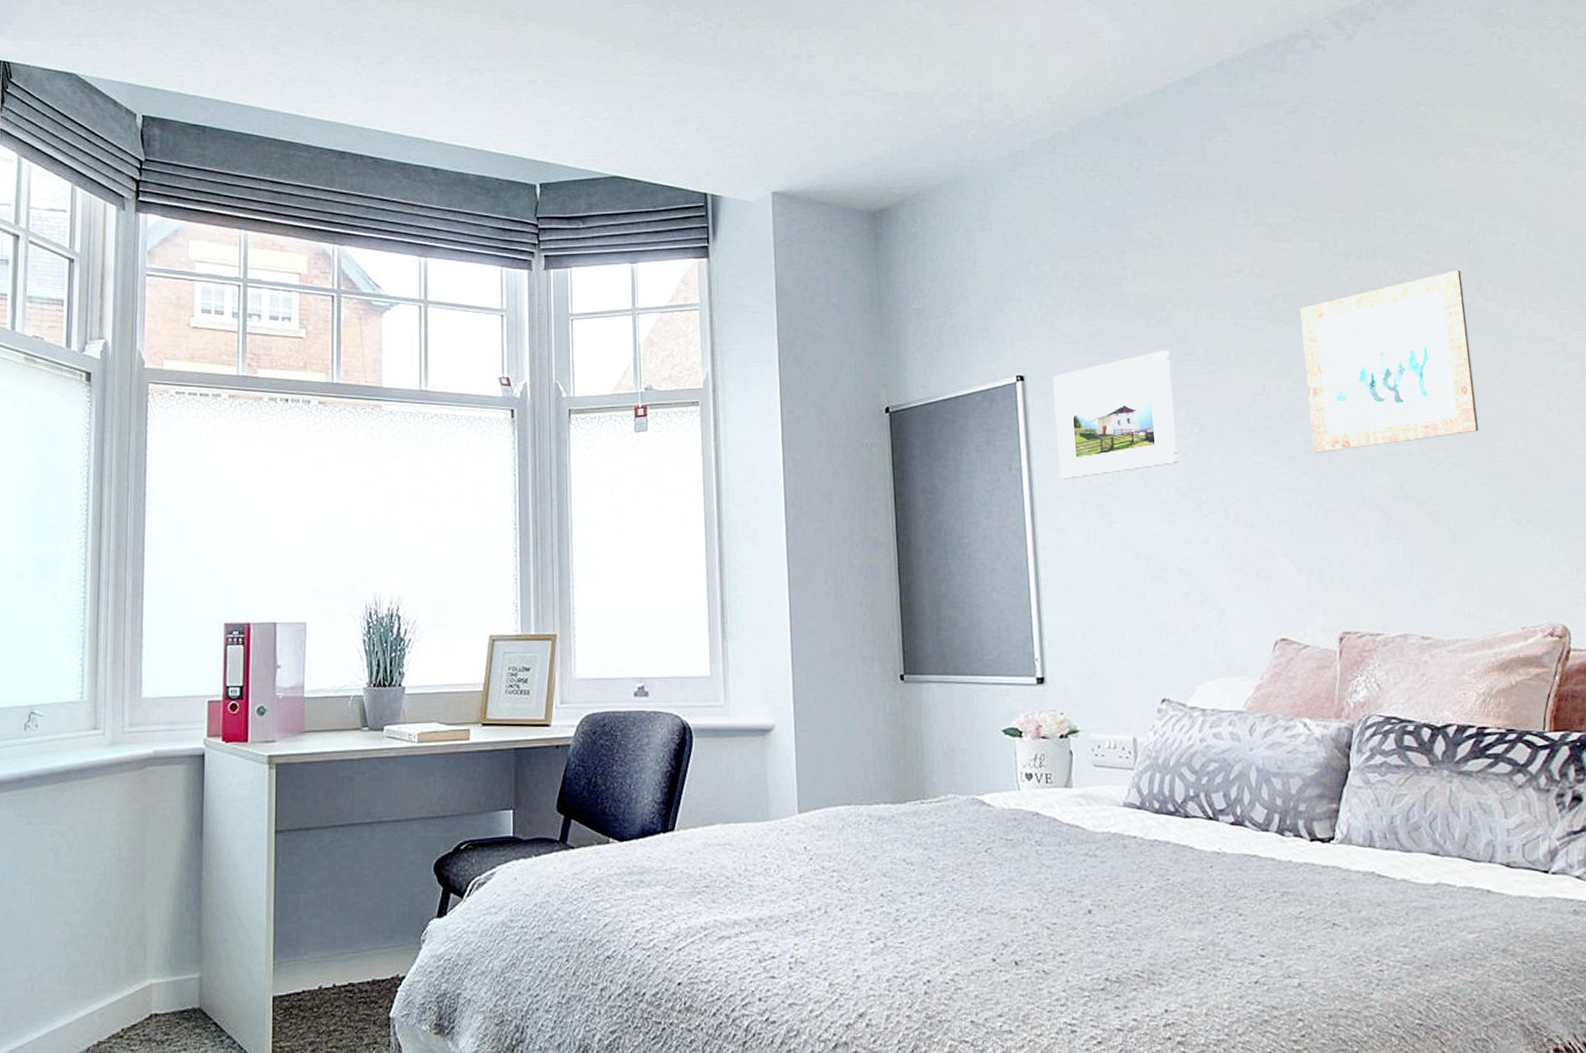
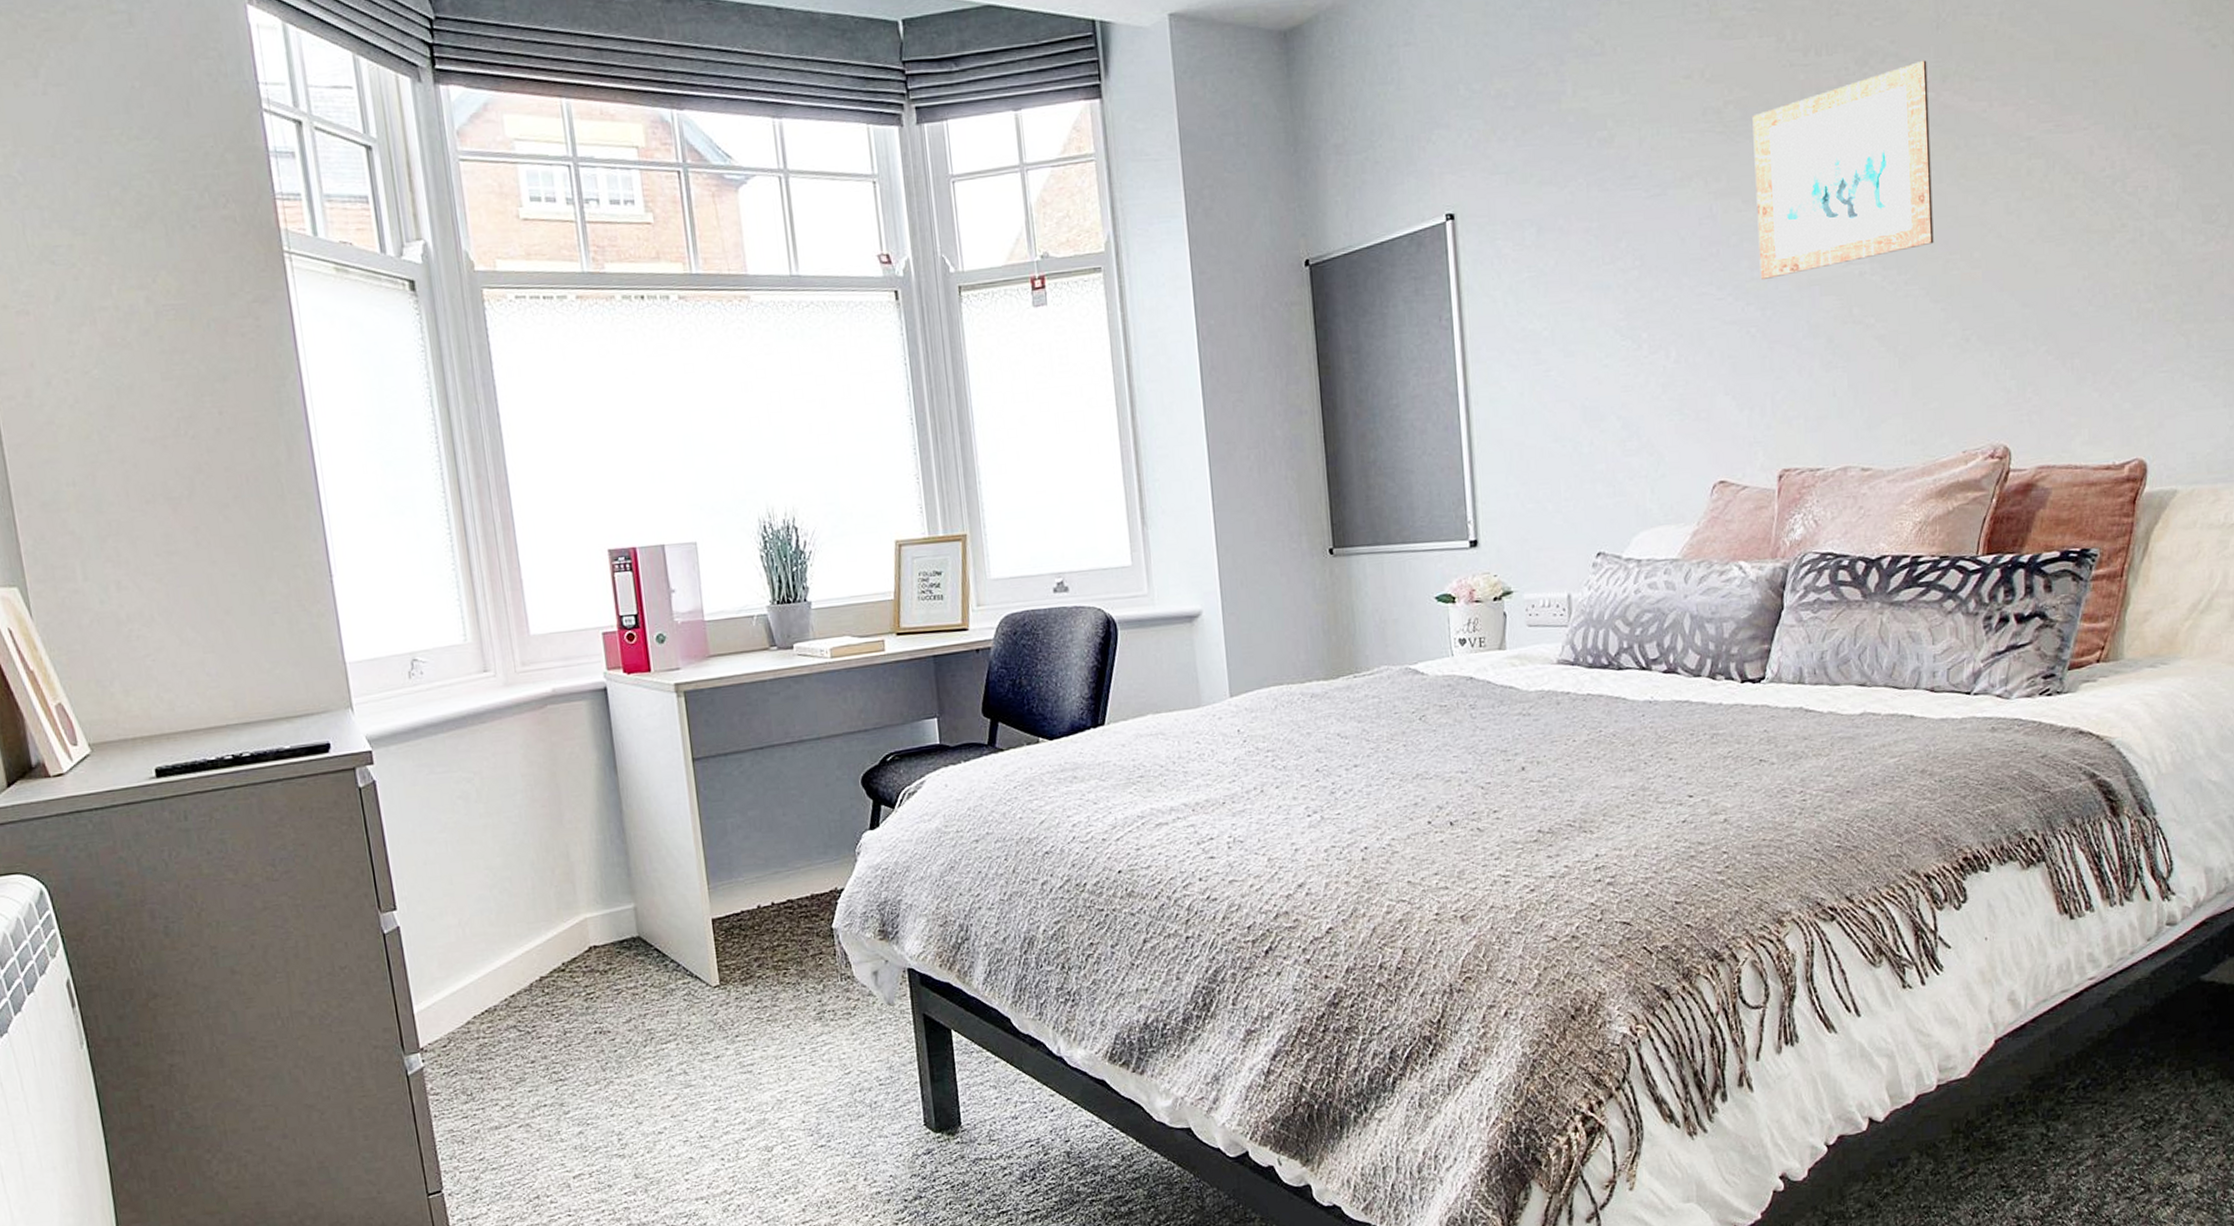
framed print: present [1053,350,1179,479] -> none [1485,174,1619,327]

